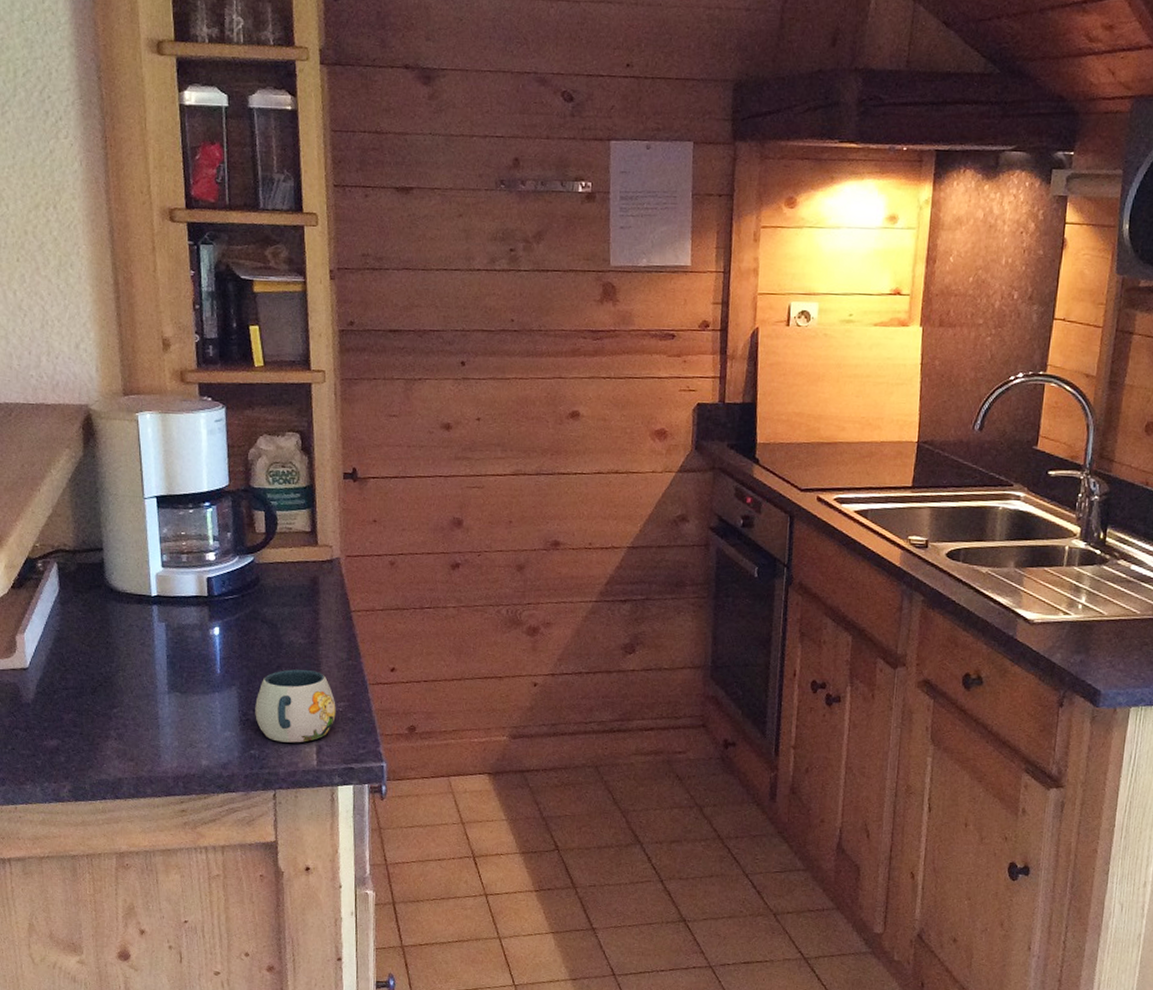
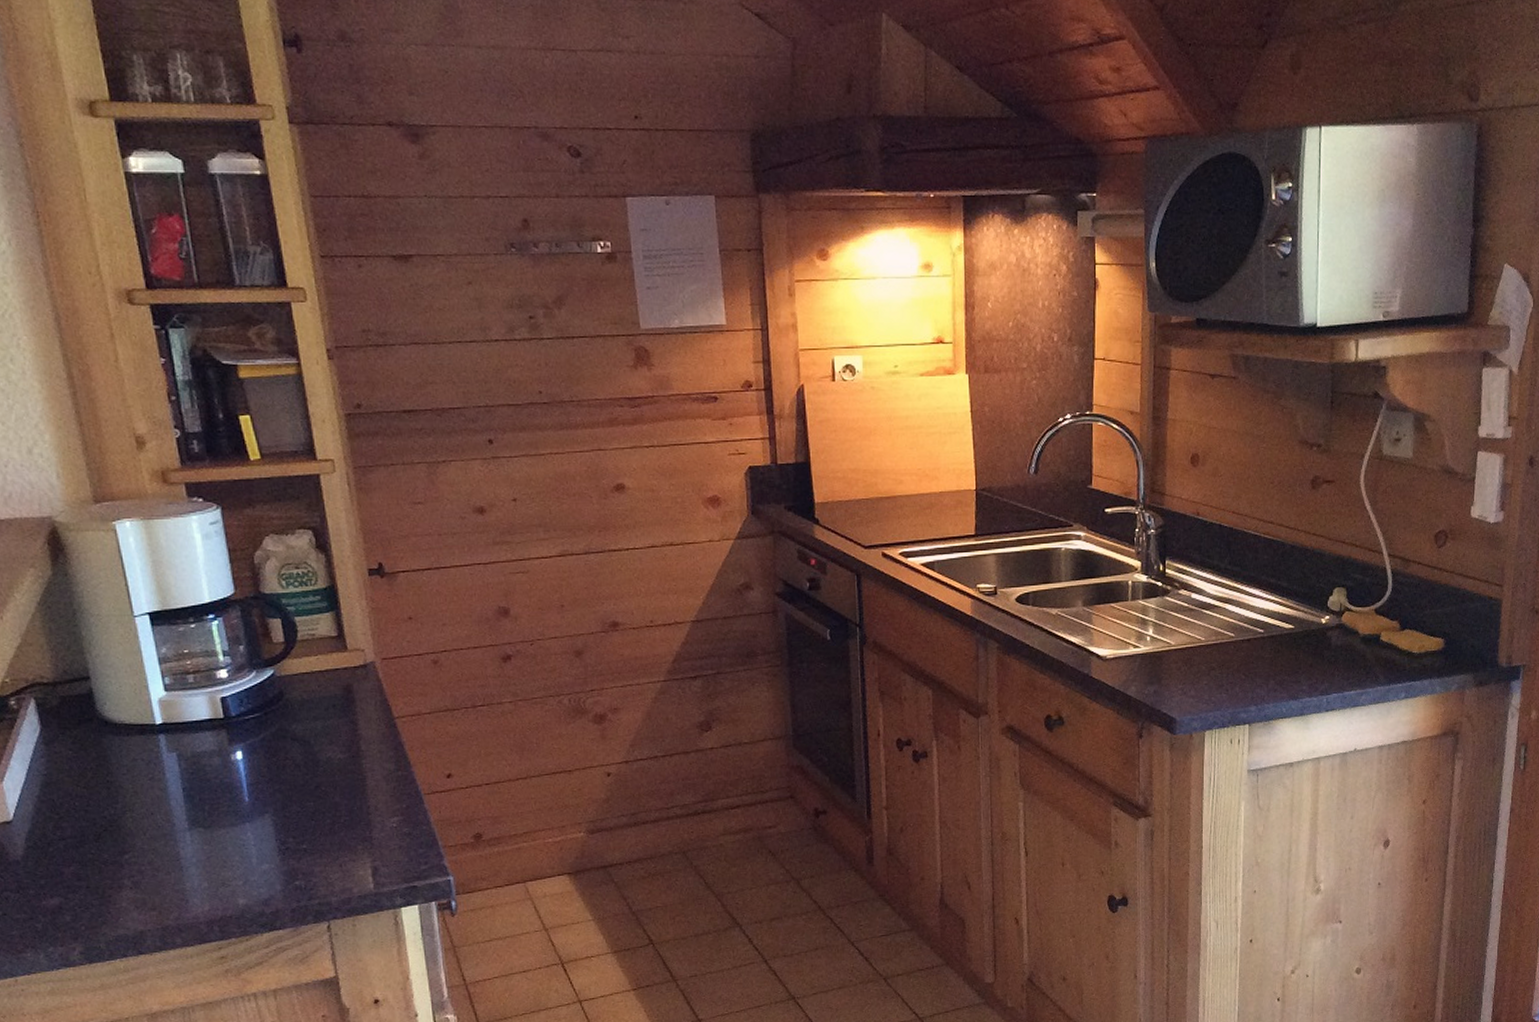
mug: present [255,668,336,743] -> none [294,786,390,869]

